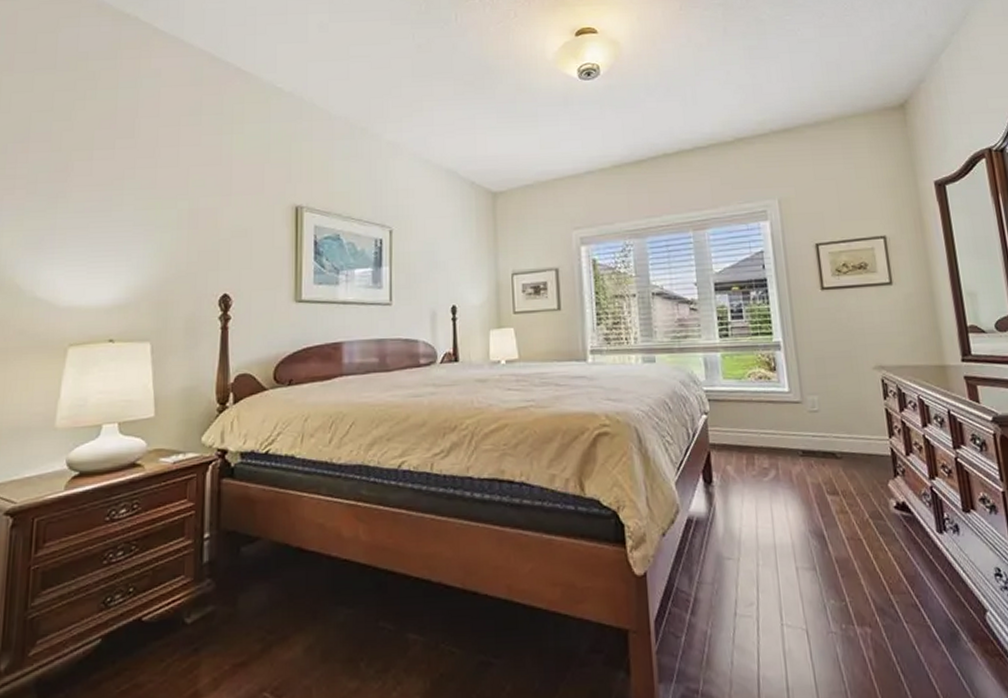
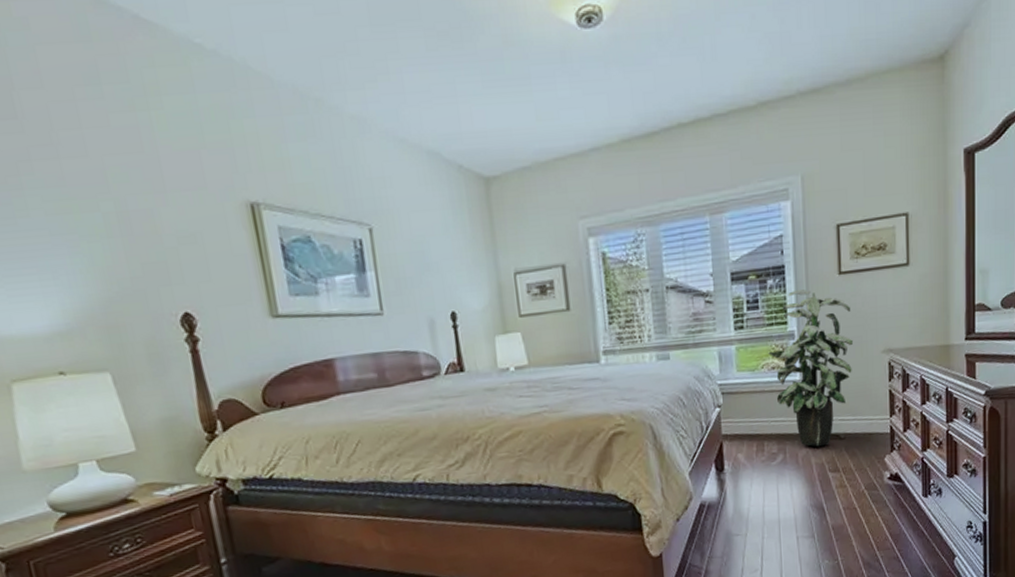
indoor plant: none [754,302,843,465] -> present [768,289,854,447]

